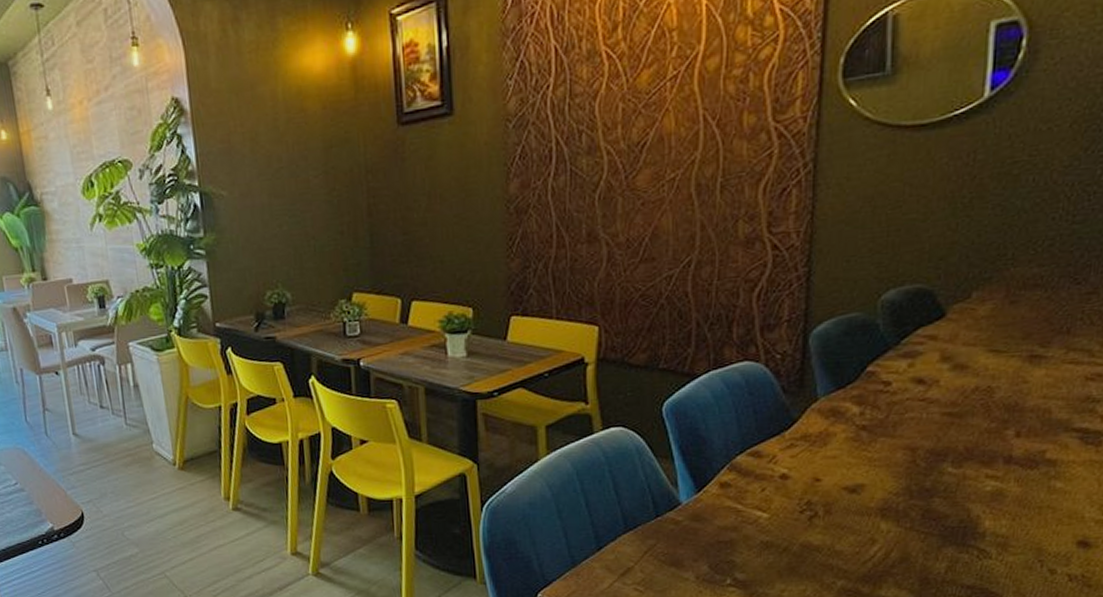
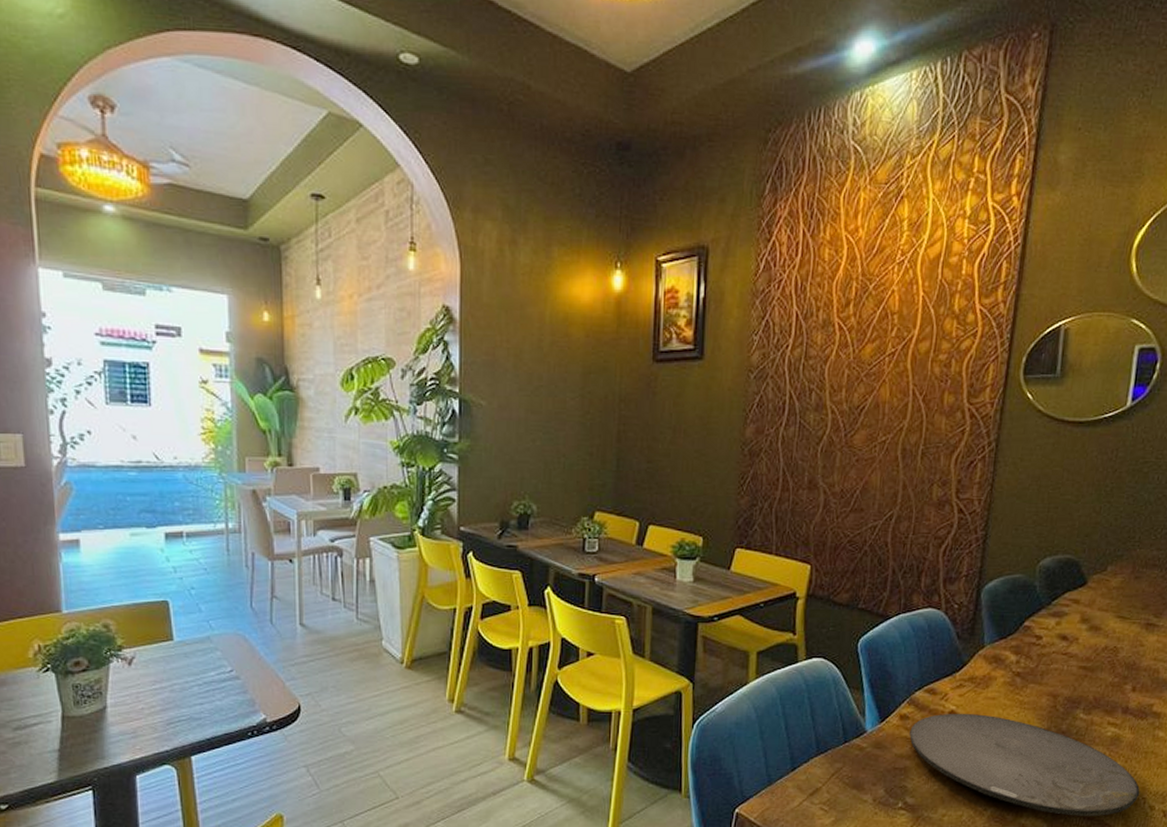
plate: none [733,476,1035,585] -> present [909,713,1140,816]

